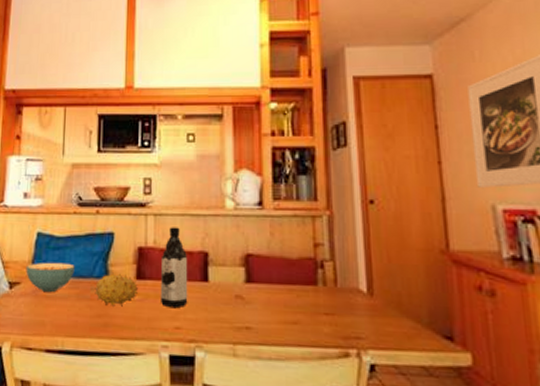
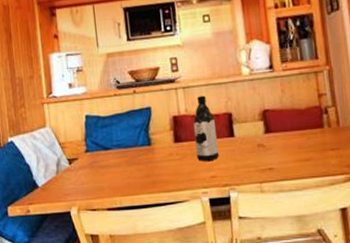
cereal bowl: present [26,262,75,293] -> none [80,137,122,164]
fruit: present [95,272,139,306] -> none [141,139,178,167]

